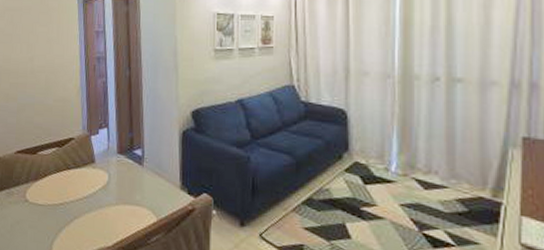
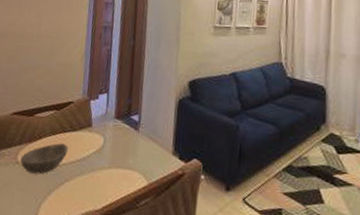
bowl: none [28,180,75,212] -> present [20,143,69,175]

